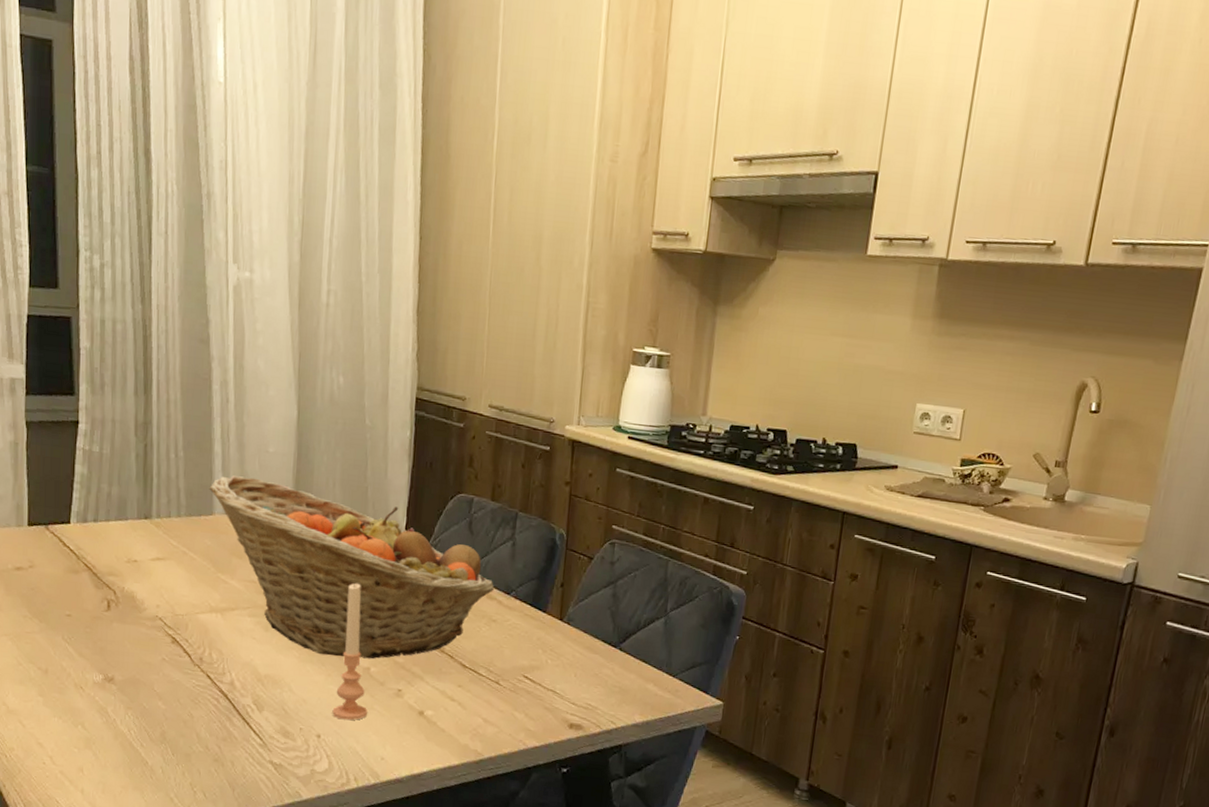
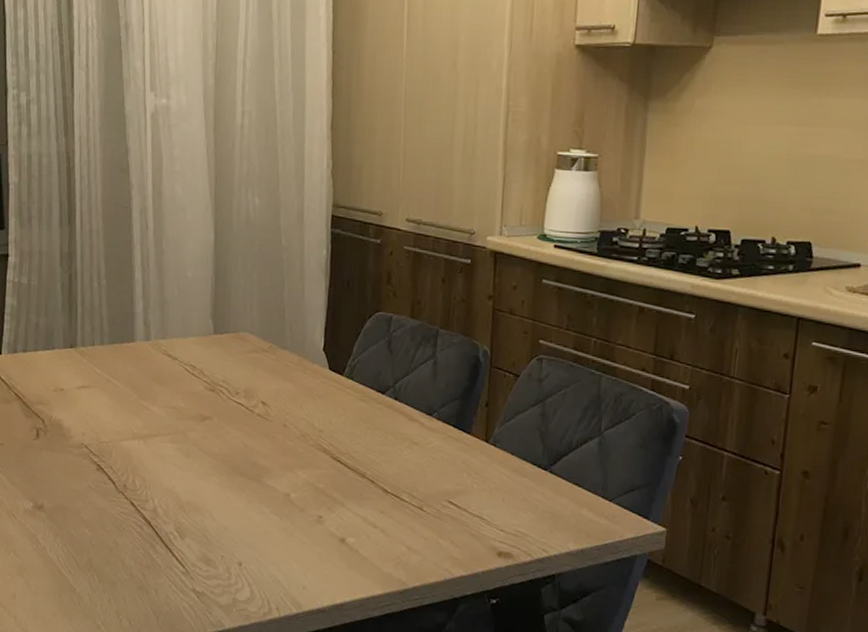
fruit basket: present [209,475,494,659] -> none [130,302,415,485]
candle: present [332,582,368,721] -> none [253,406,289,548]

